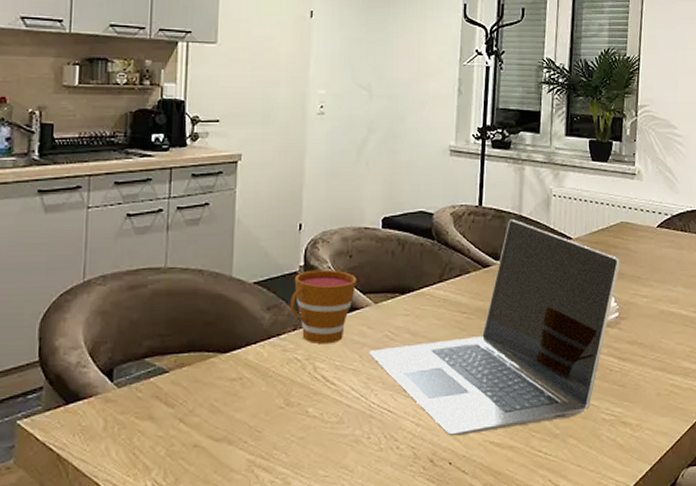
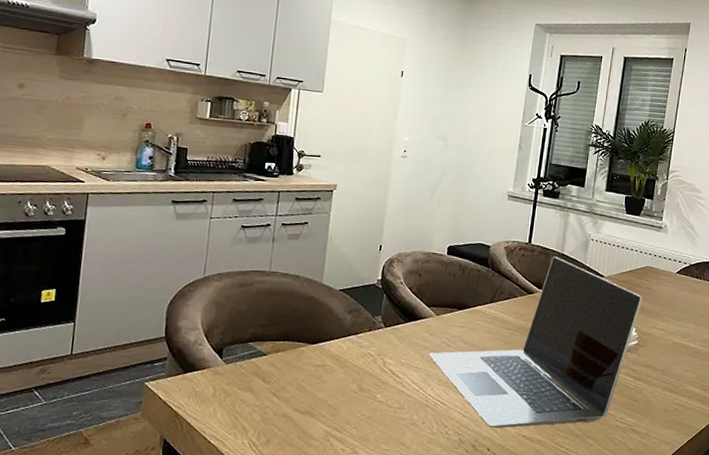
cup: present [289,269,357,345] -> none [367,283,423,345]

